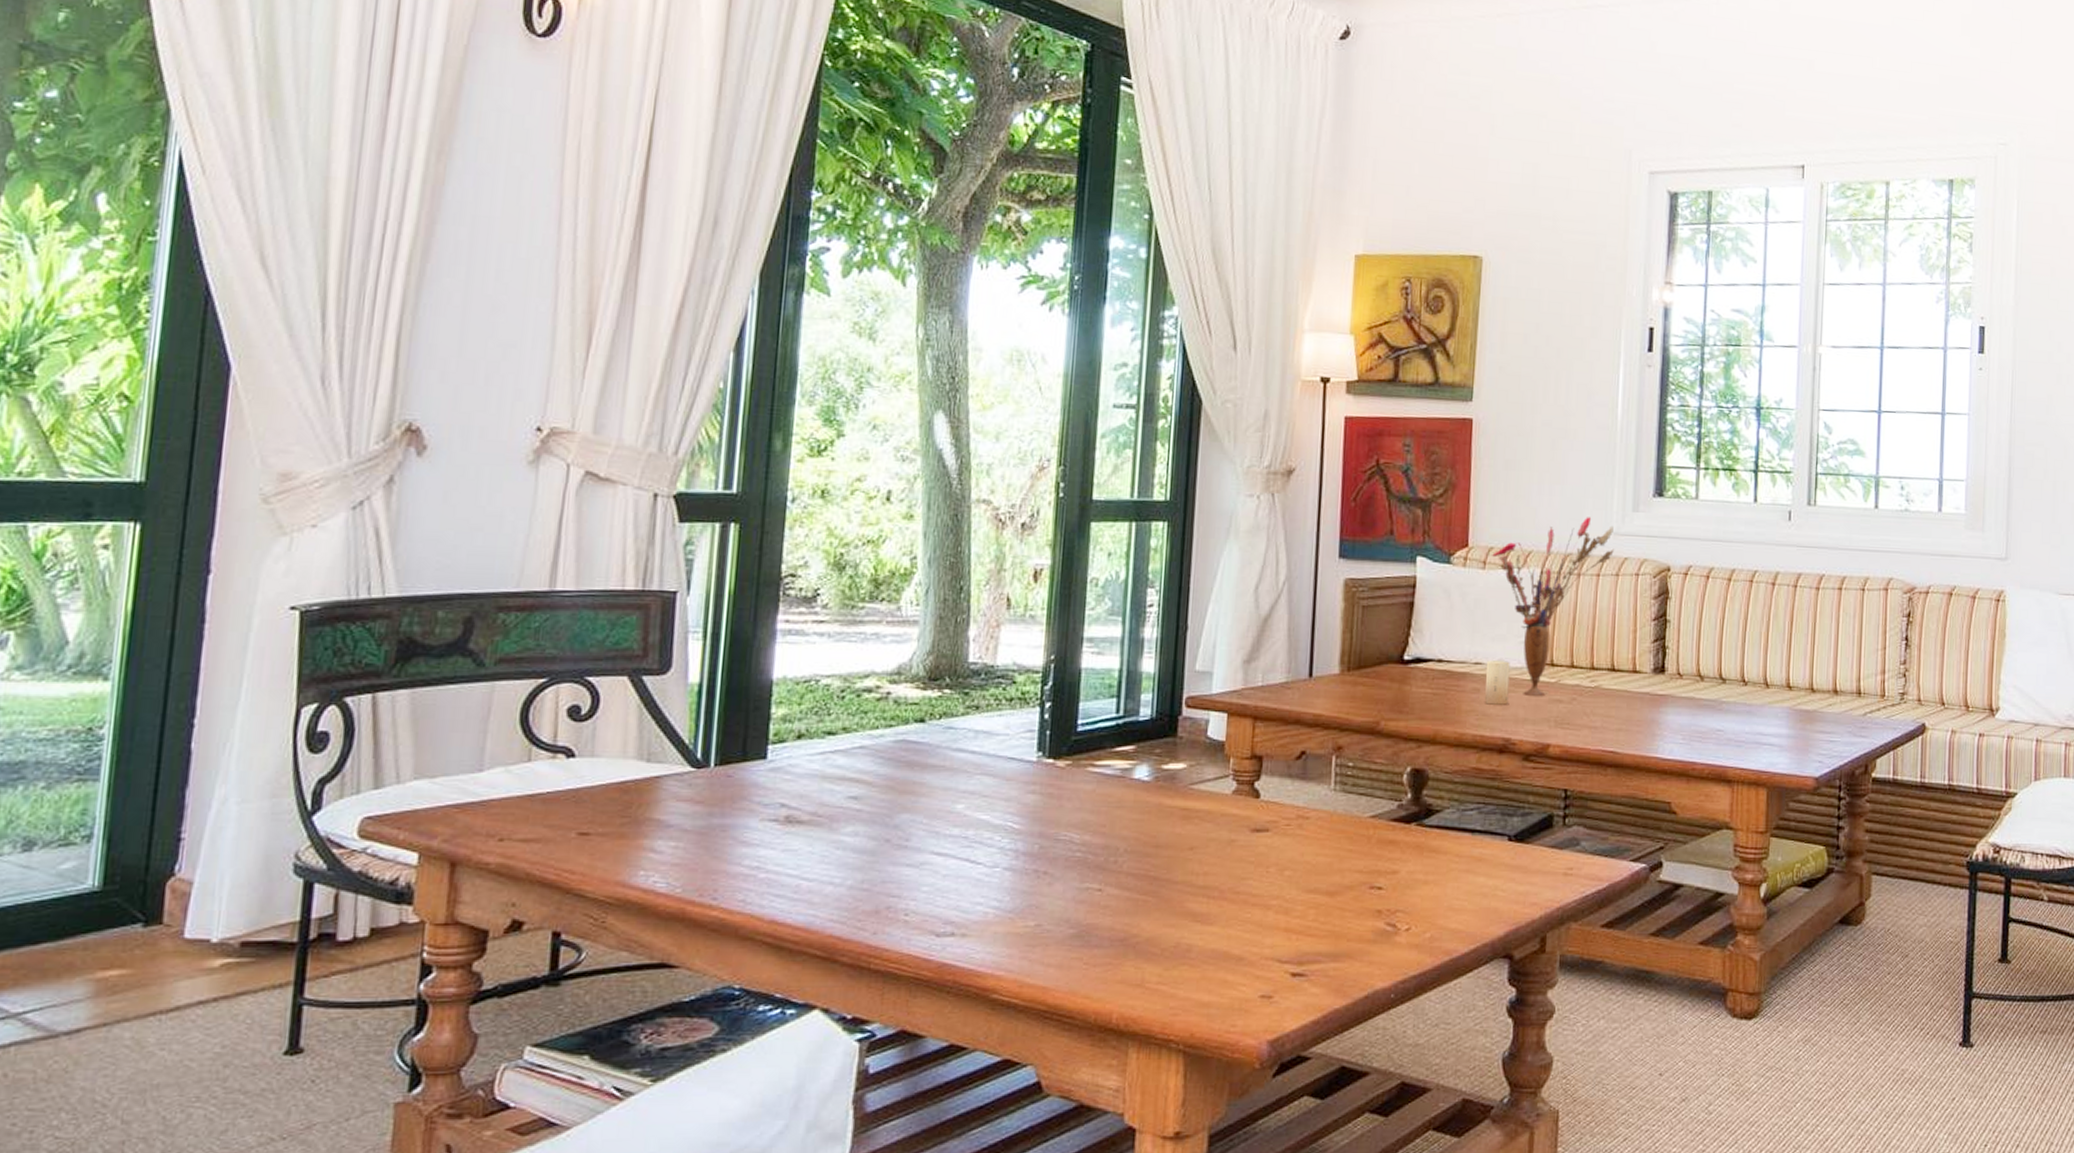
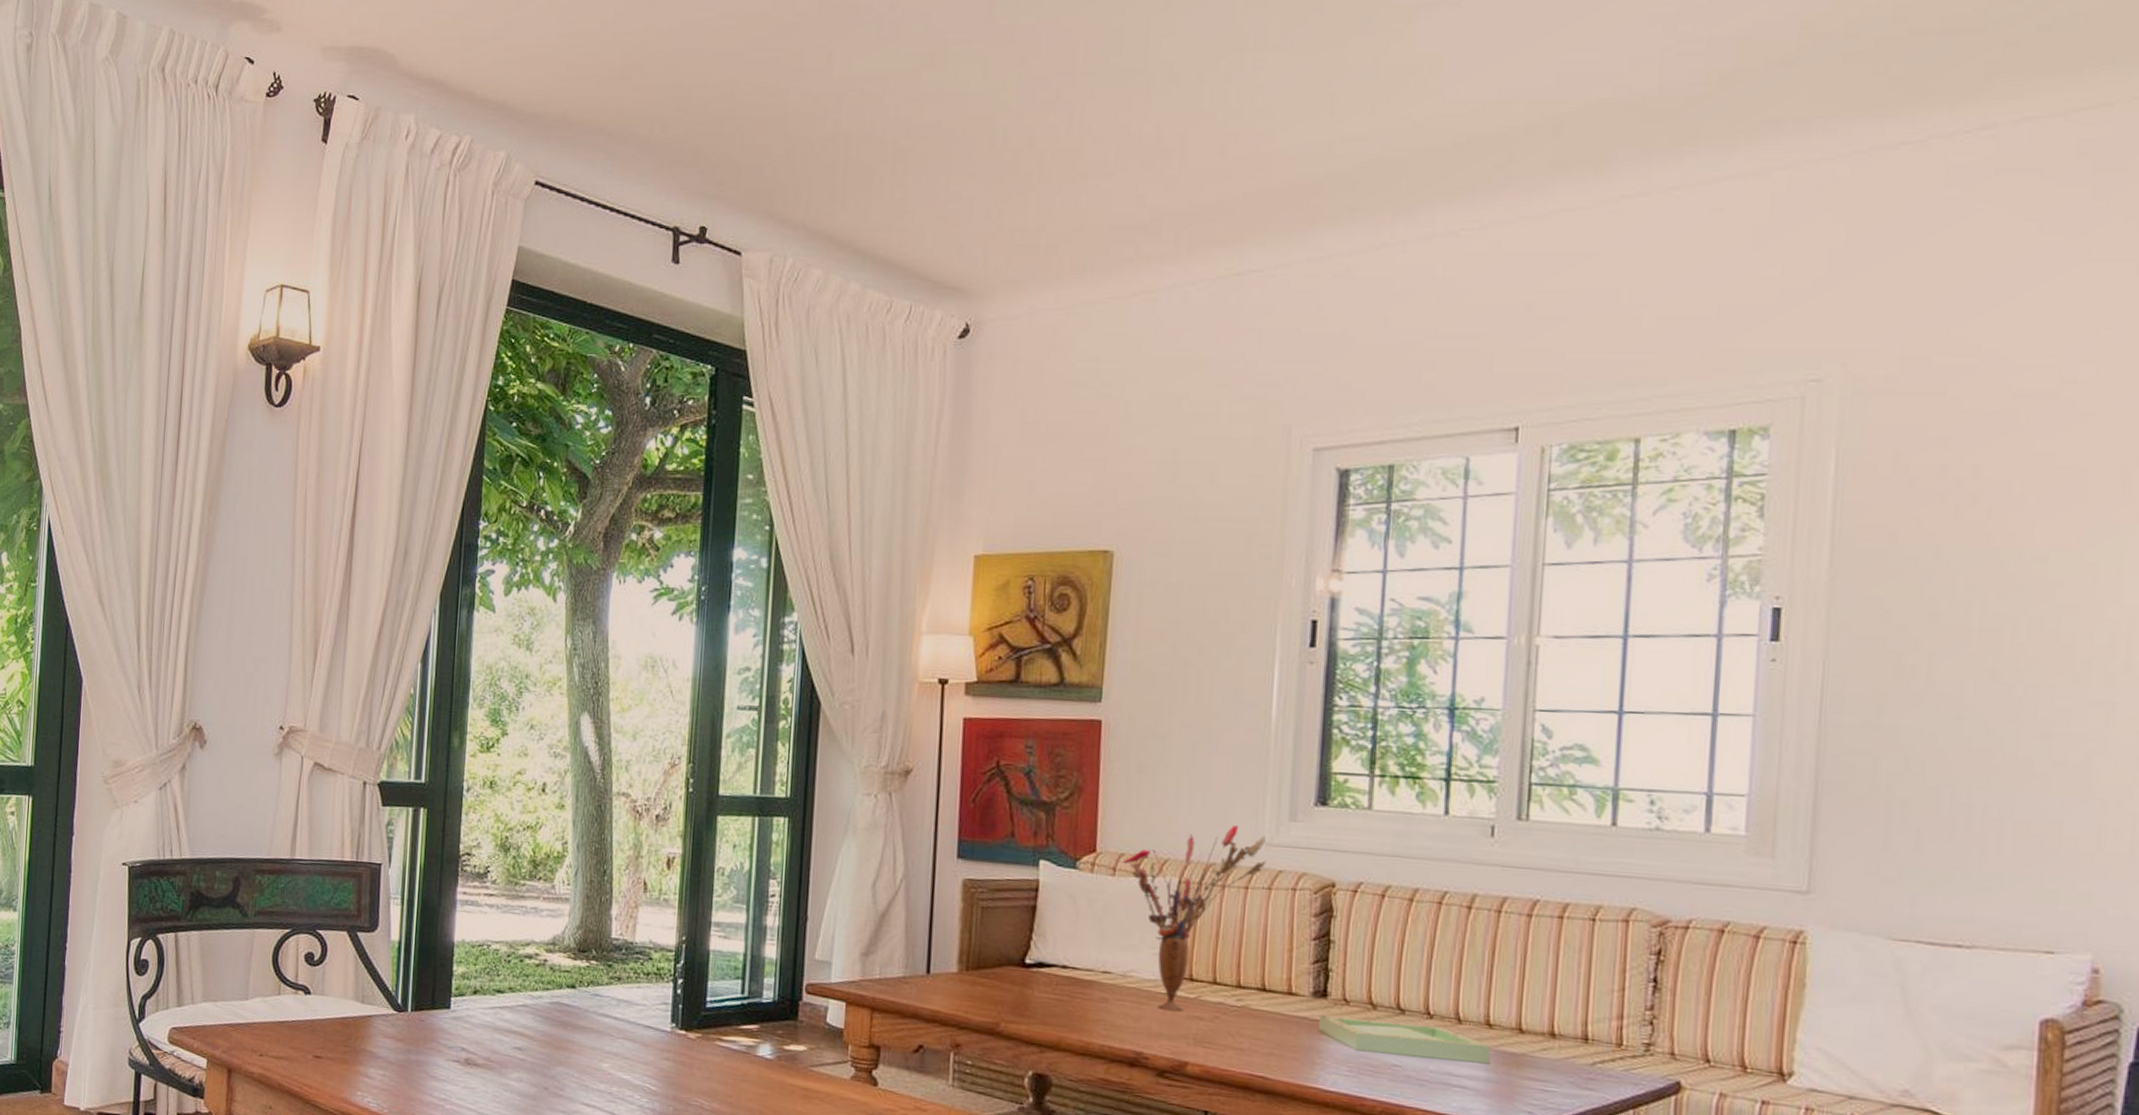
candle: present [1485,660,1510,706] -> none [1114,970,1143,1018]
tray: none [1657,690,1791,722] -> present [1317,1015,1491,1064]

